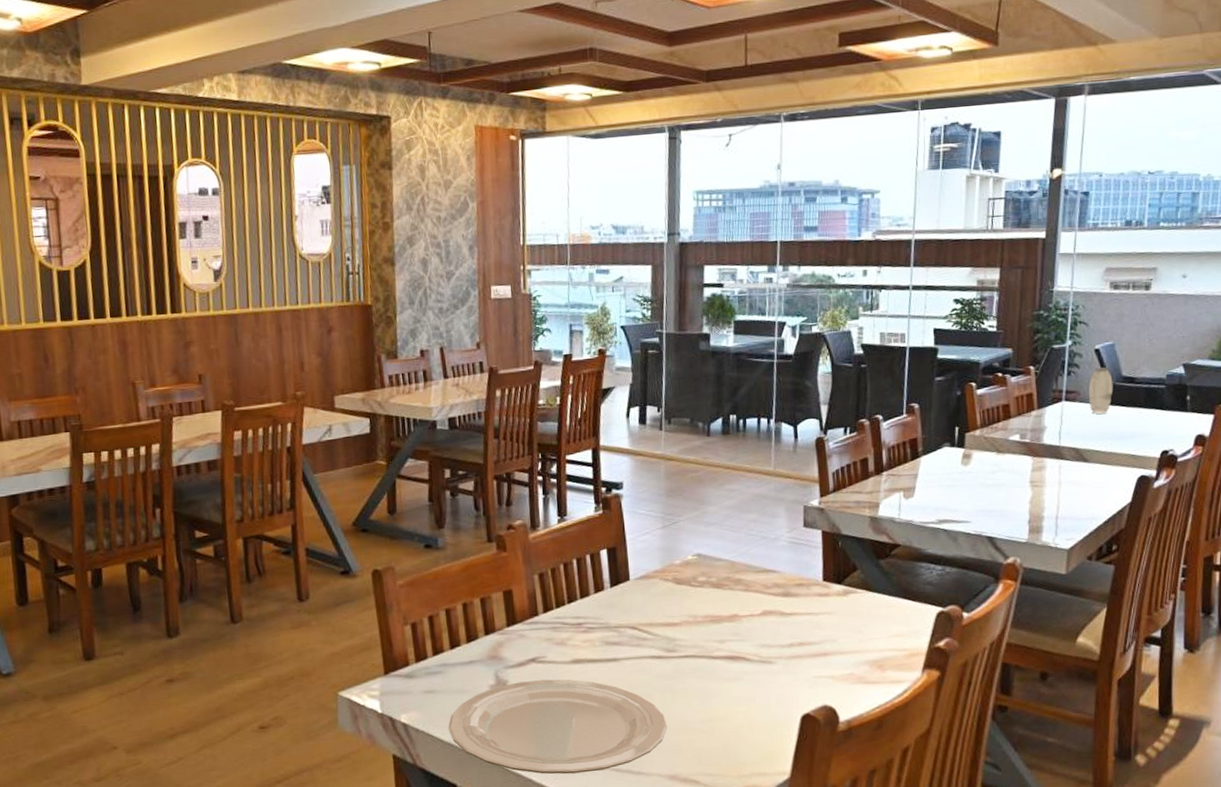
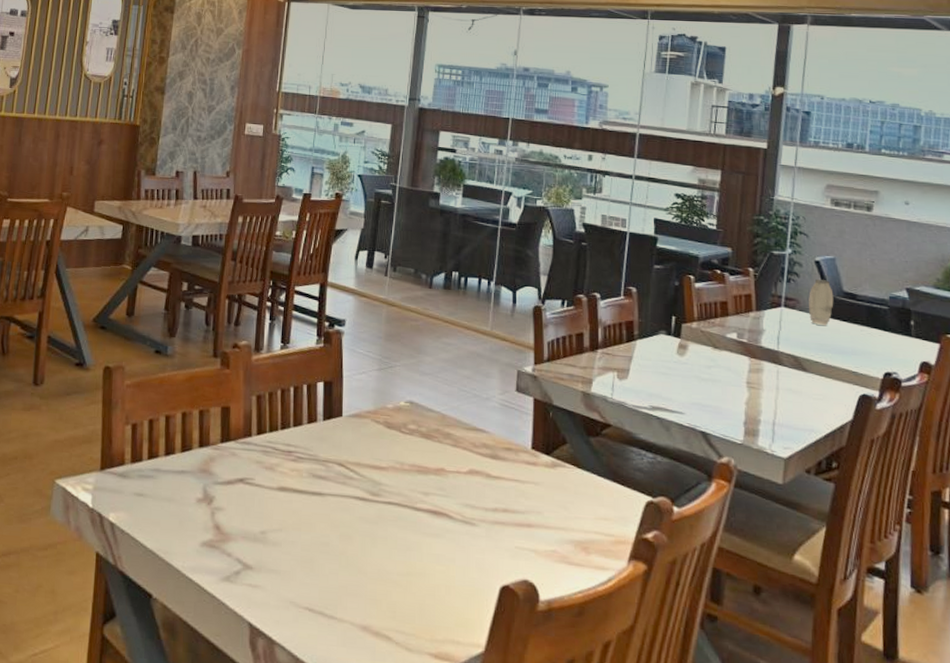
plate: present [448,679,667,774] -> none [152,500,364,607]

